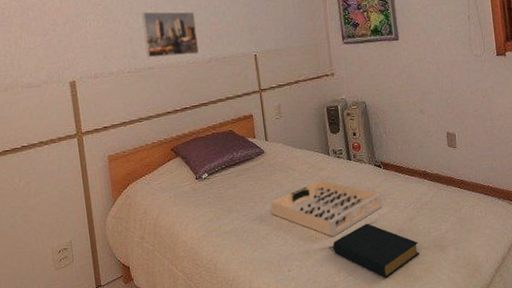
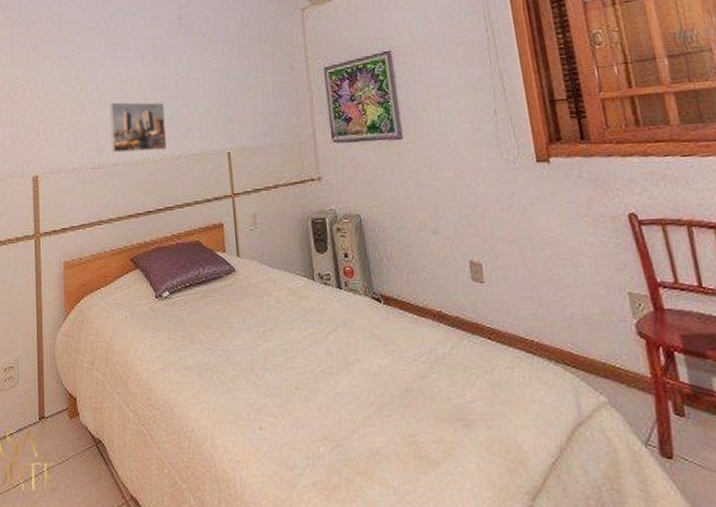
tray: present [270,180,383,237] -> none [240,311,383,389]
hardback book: present [333,223,419,278] -> none [317,375,435,456]

